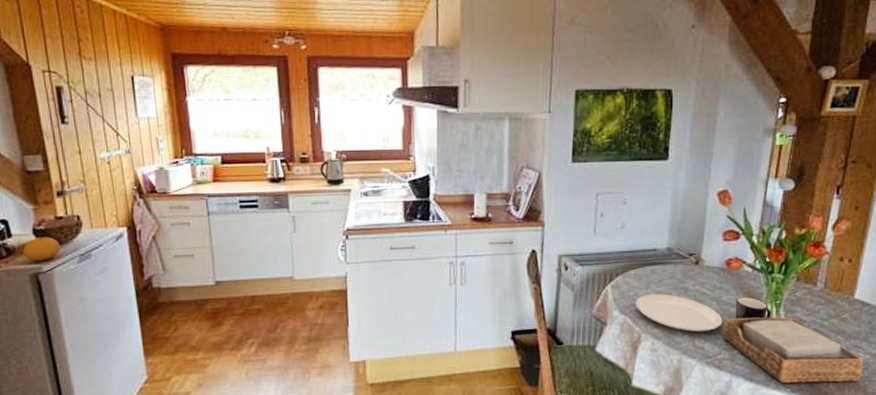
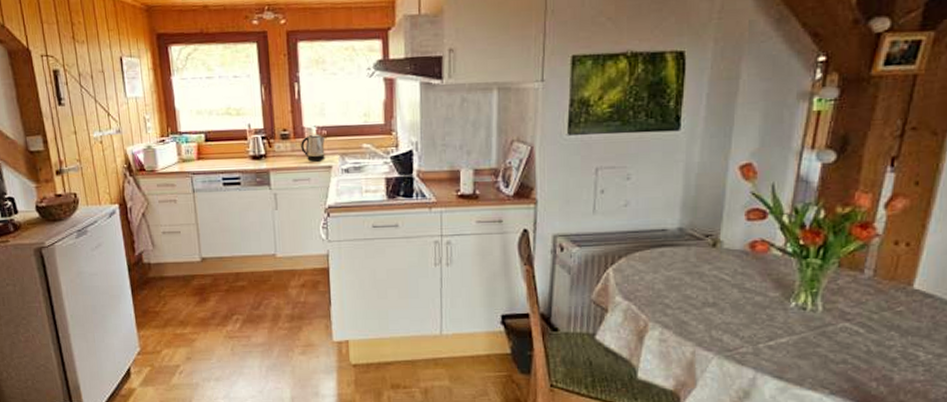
fruit: present [22,237,61,262] -> none [27,213,61,237]
plate: present [636,293,723,333] -> none [641,278,746,323]
napkin holder: present [721,317,864,384] -> none [744,307,925,385]
mug: present [735,297,771,319] -> none [760,284,805,310]

